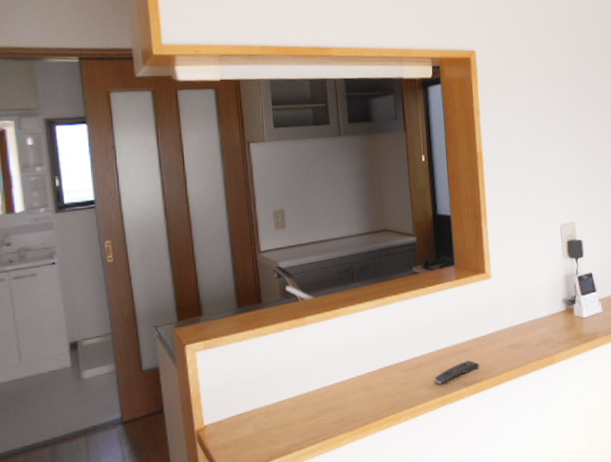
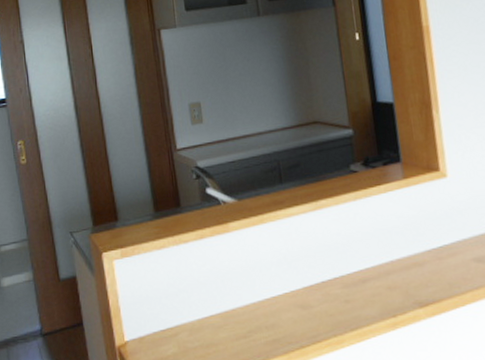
remote control: present [435,360,480,384] -> none [383,276,437,304]

